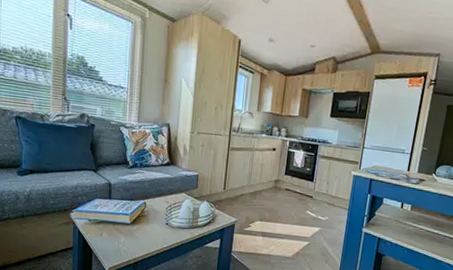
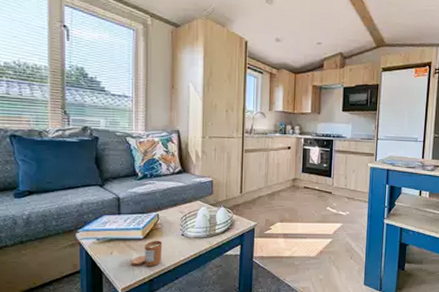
candle: none [118,226,148,251] -> present [131,240,162,267]

